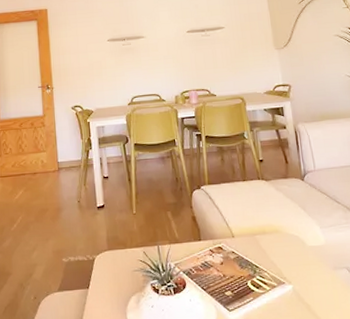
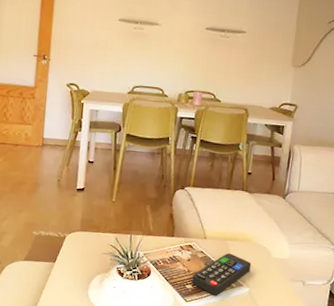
remote control: none [229,249,288,299] -> present [191,253,252,295]

